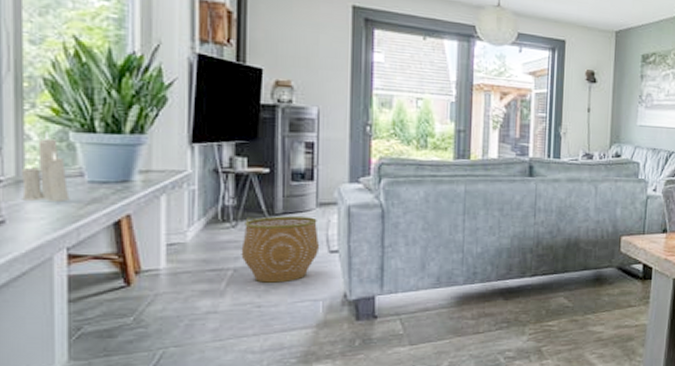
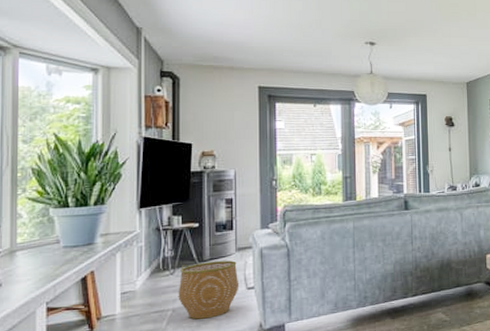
candle: present [20,131,70,203] -> none [13,209,49,266]

